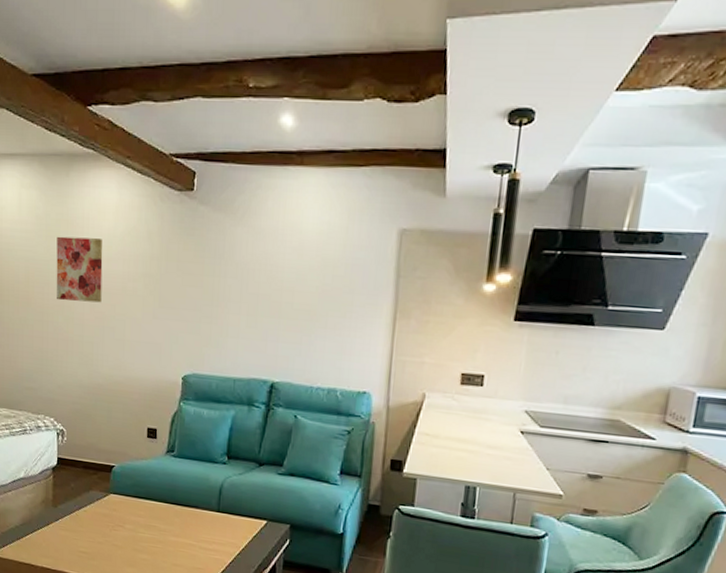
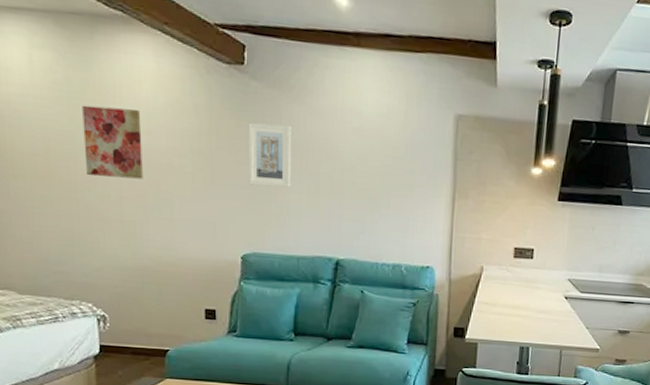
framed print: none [192,246,234,309] -> present [248,122,292,187]

